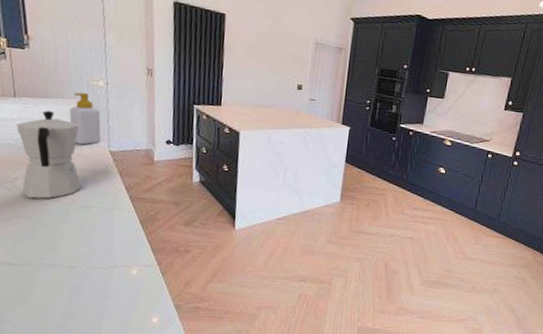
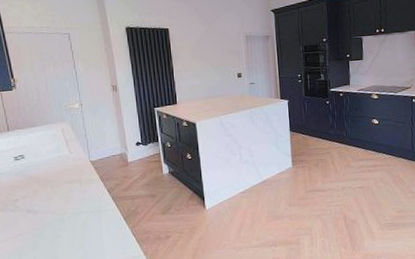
moka pot: present [17,110,83,199] -> none [12,136,72,215]
soap bottle: present [69,92,101,145] -> none [54,116,83,161]

